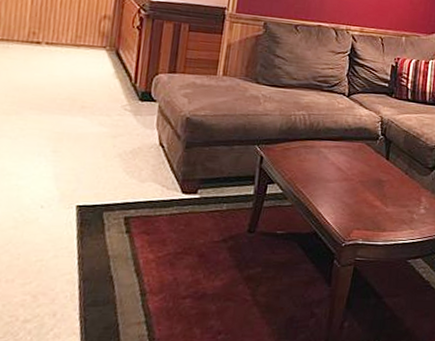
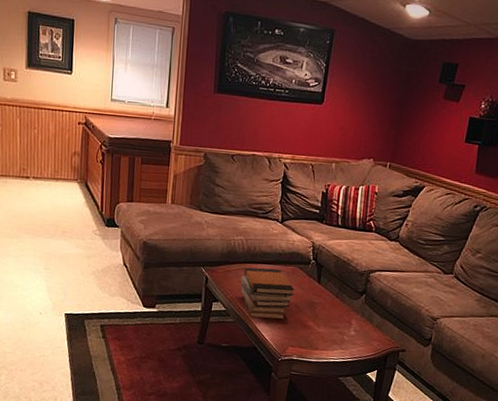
book stack: none [301,144,361,201] -> present [241,267,295,320]

